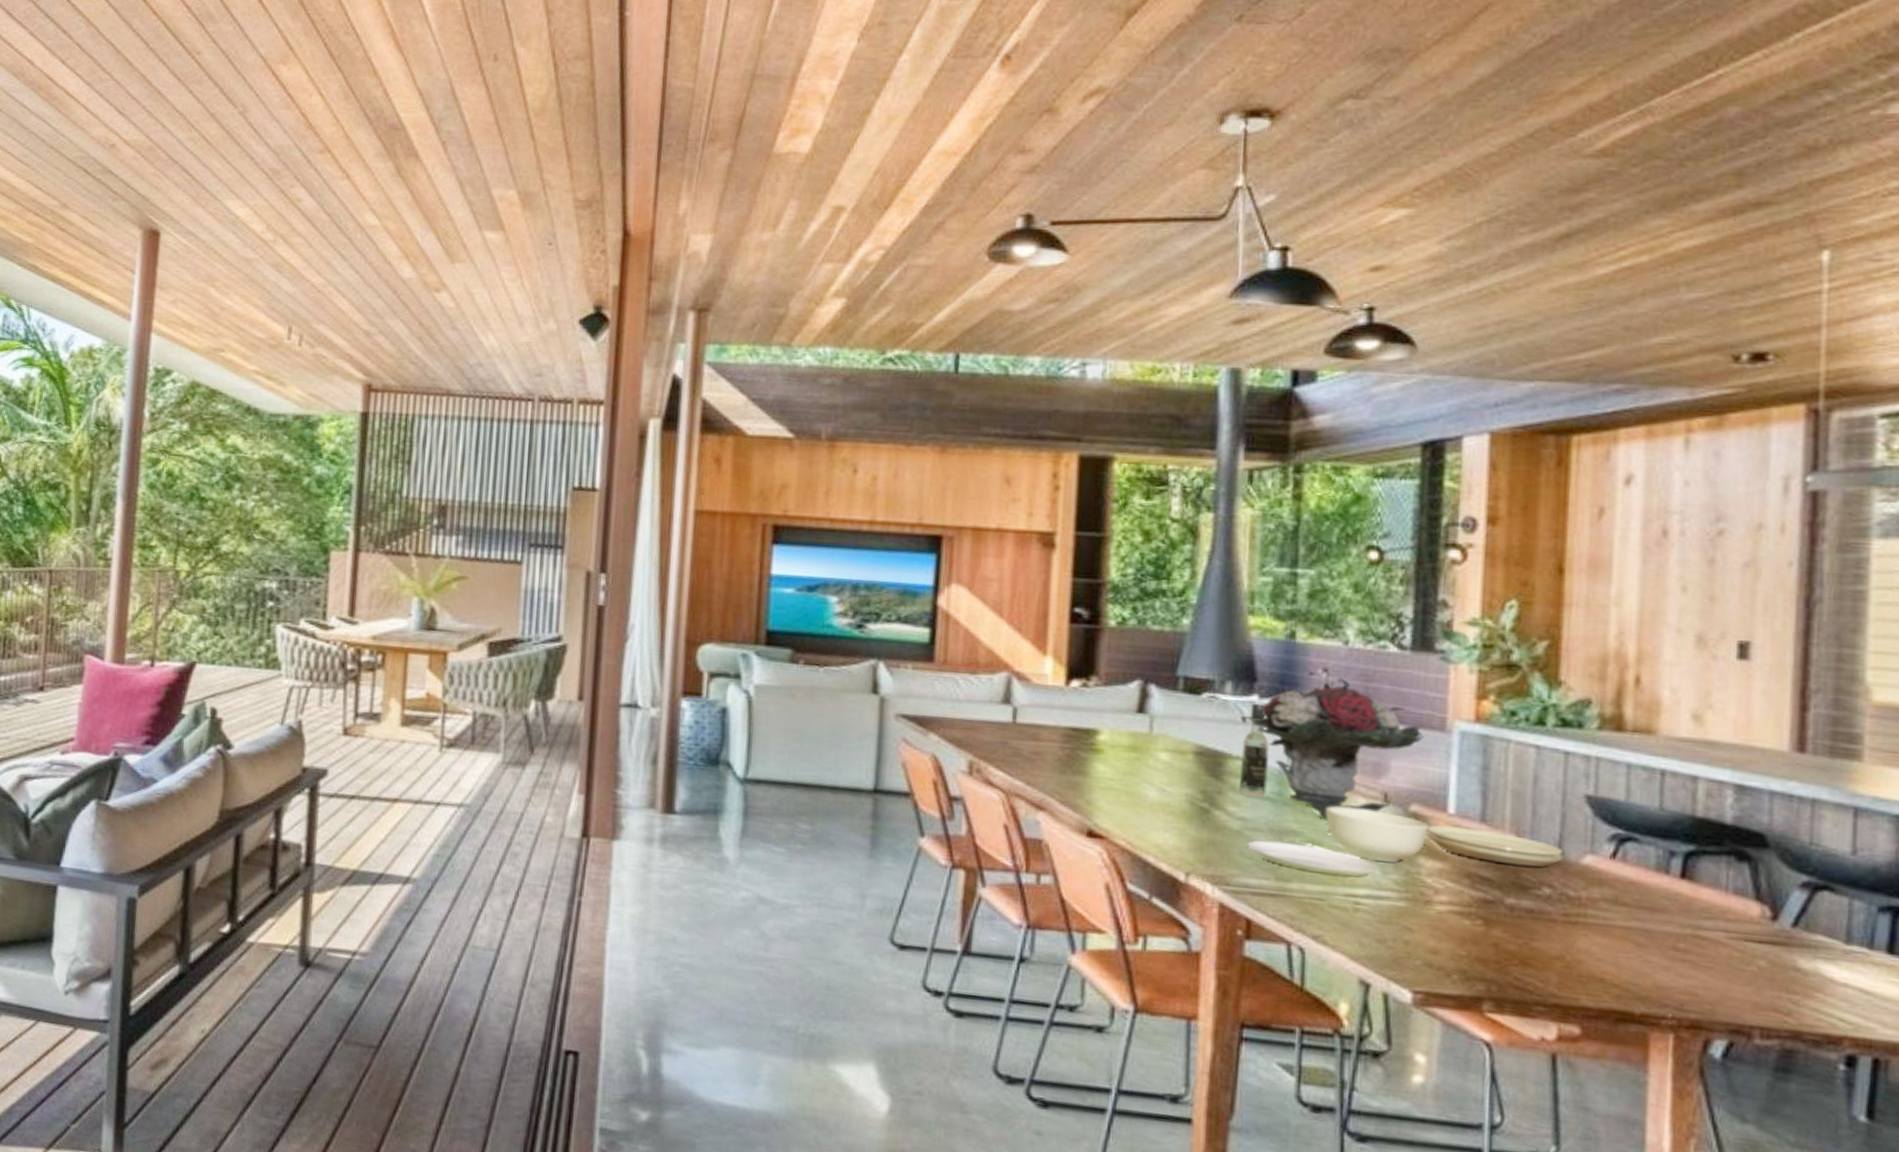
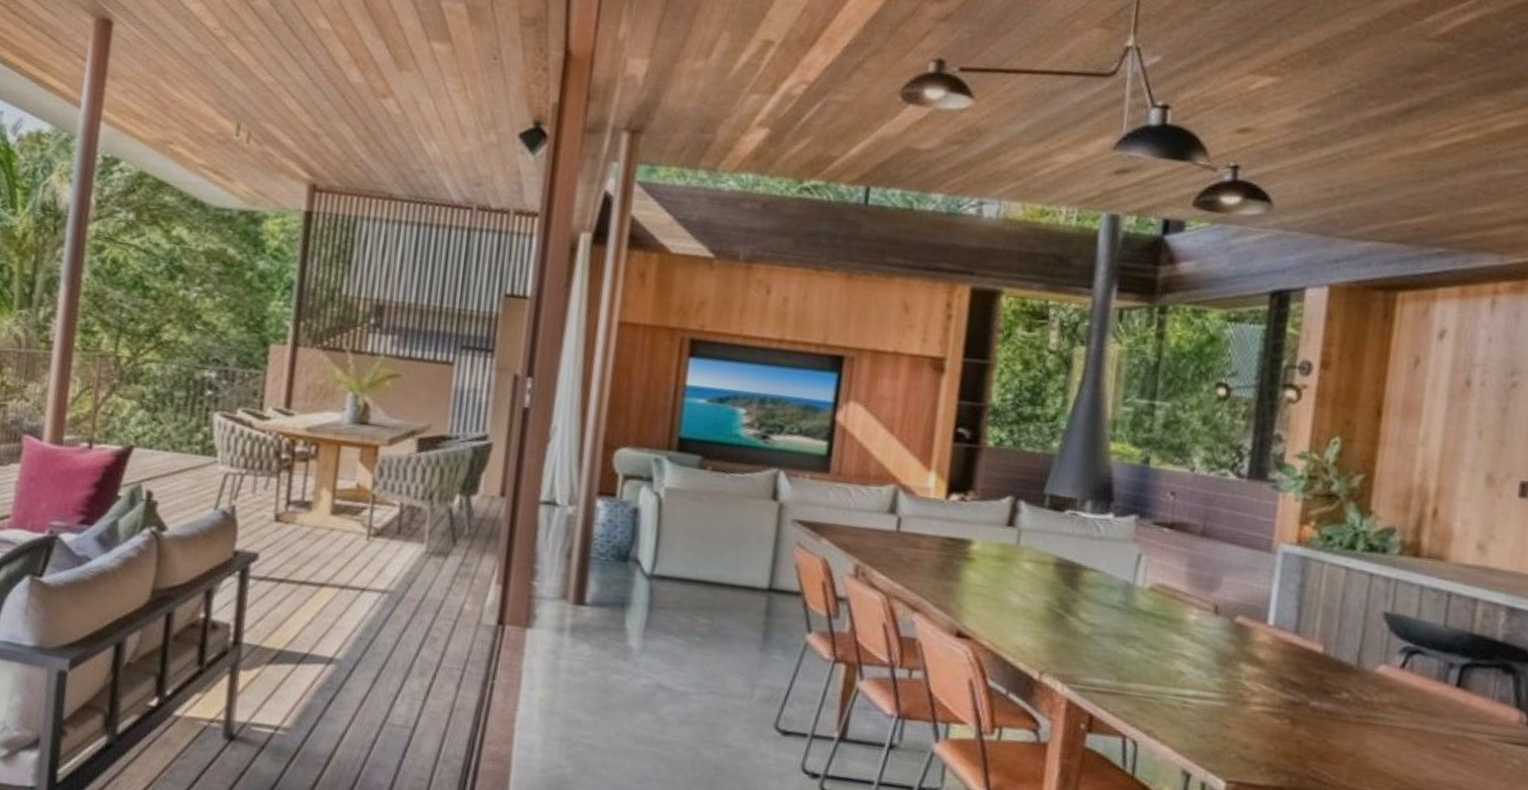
flower arrangement: present [1153,653,1426,822] -> none [1025,473,1254,629]
bottle: present [1239,703,1269,798] -> none [1091,520,1120,607]
plate: present [1247,840,1379,877] -> none [1095,644,1206,679]
bowl: present [1325,806,1429,864] -> none [1164,615,1251,668]
plate: present [1425,825,1563,868] -> none [1247,635,1362,675]

